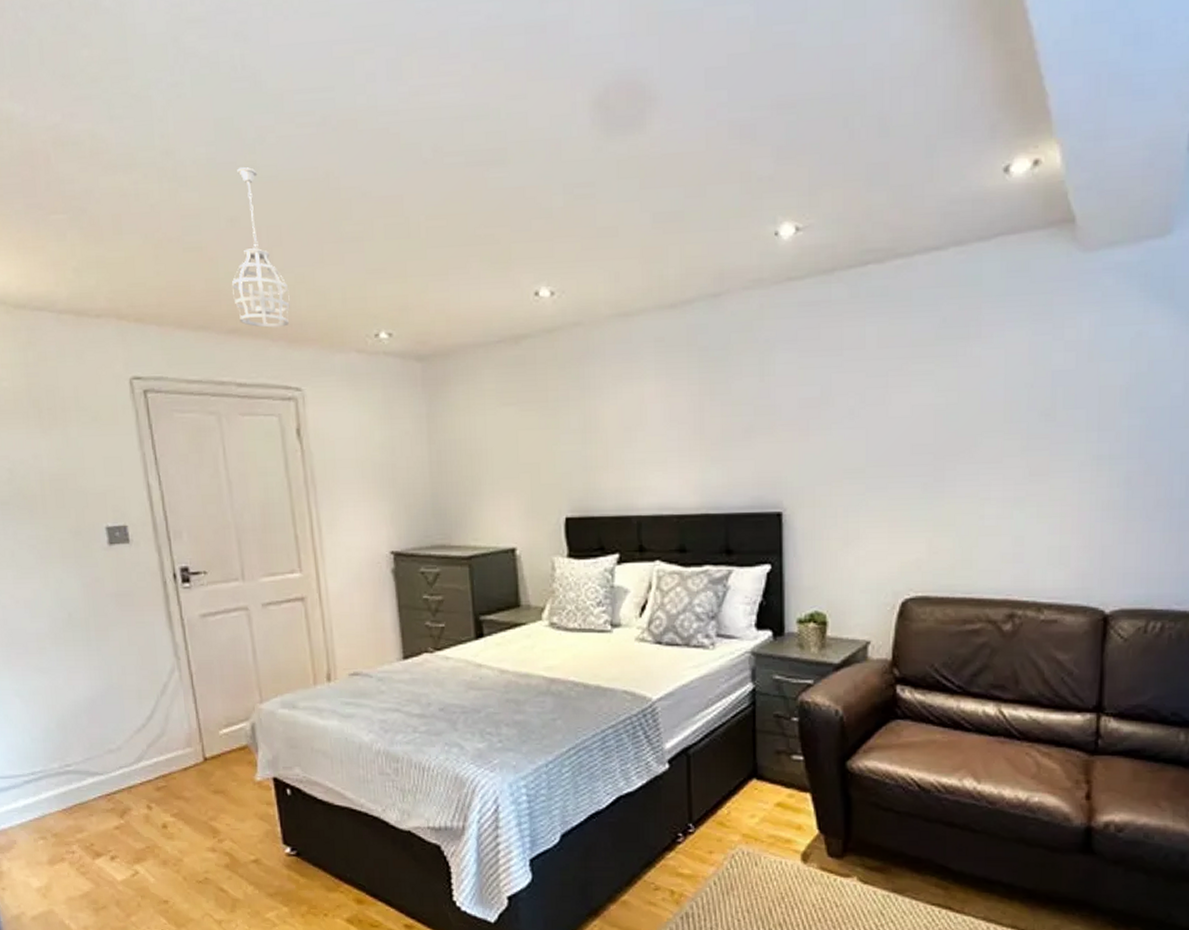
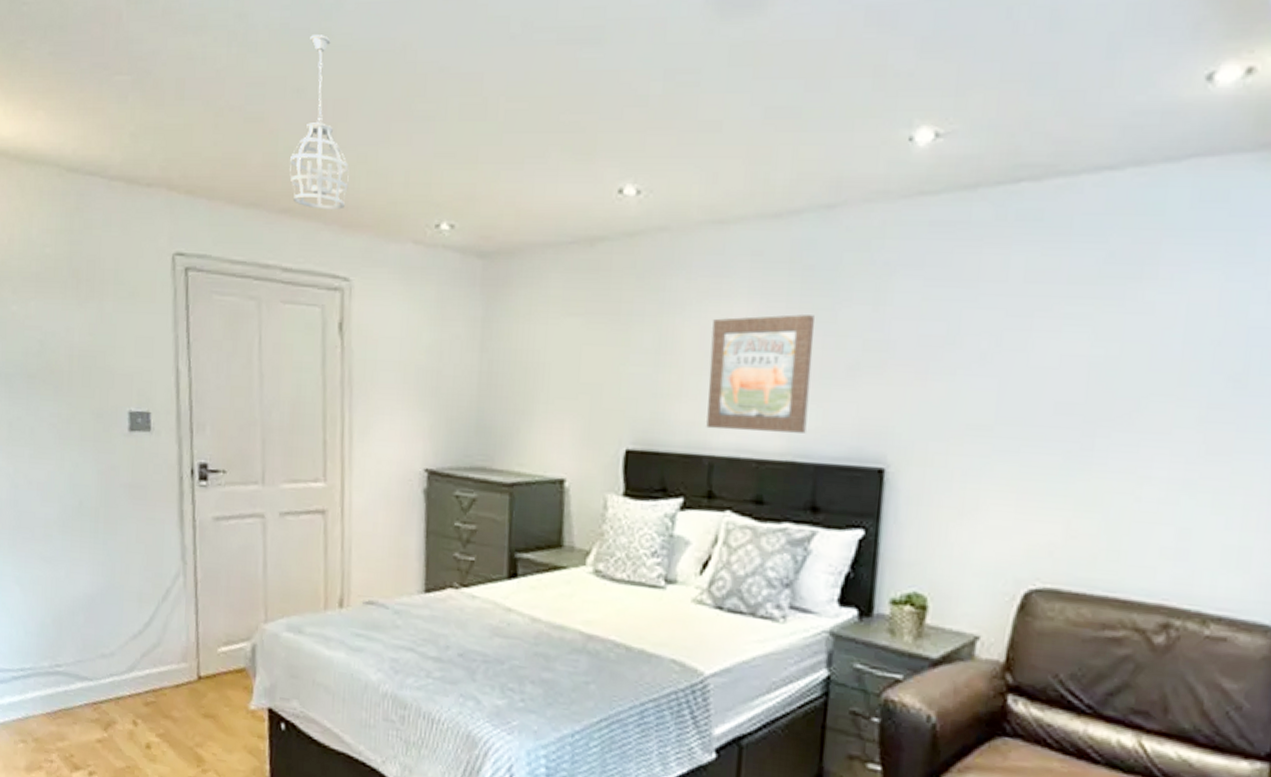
wall art: none [628,389,715,493] -> present [706,314,814,433]

